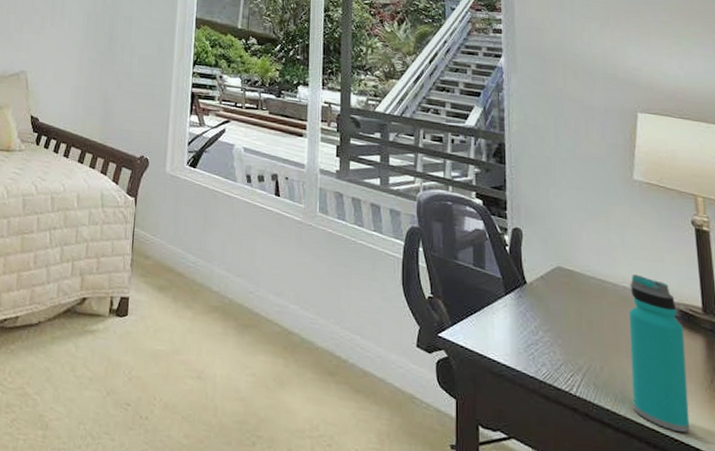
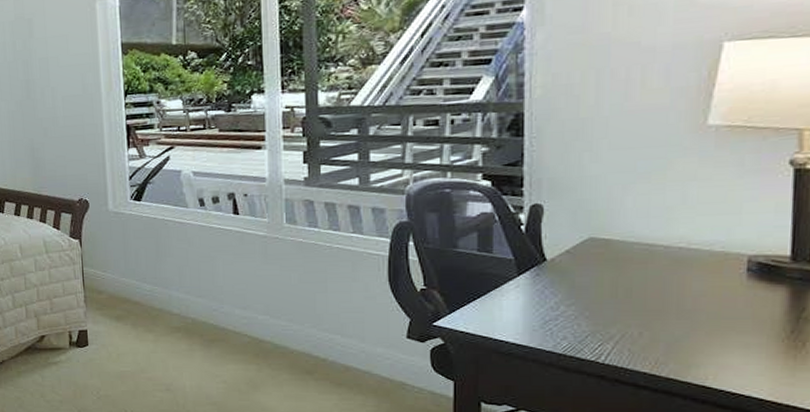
water bottle: present [628,274,690,432] -> none [679,232,760,385]

